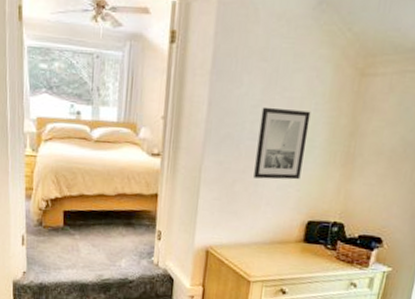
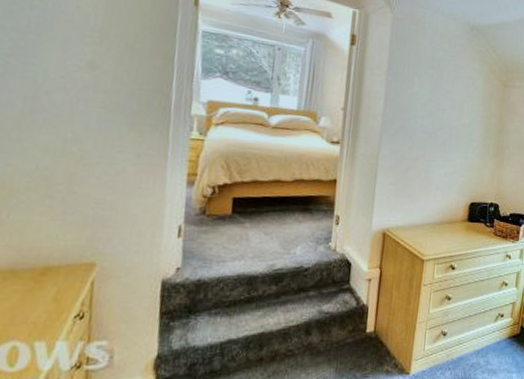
wall art: present [254,107,311,180] -> none [425,105,469,167]

